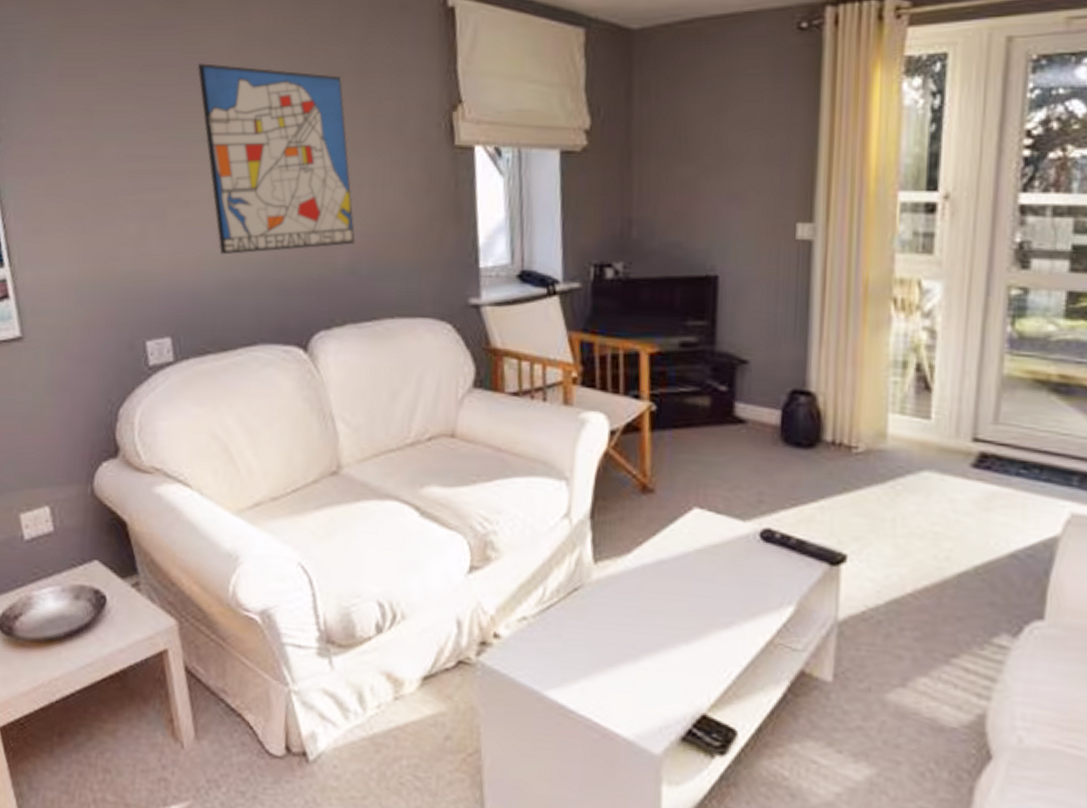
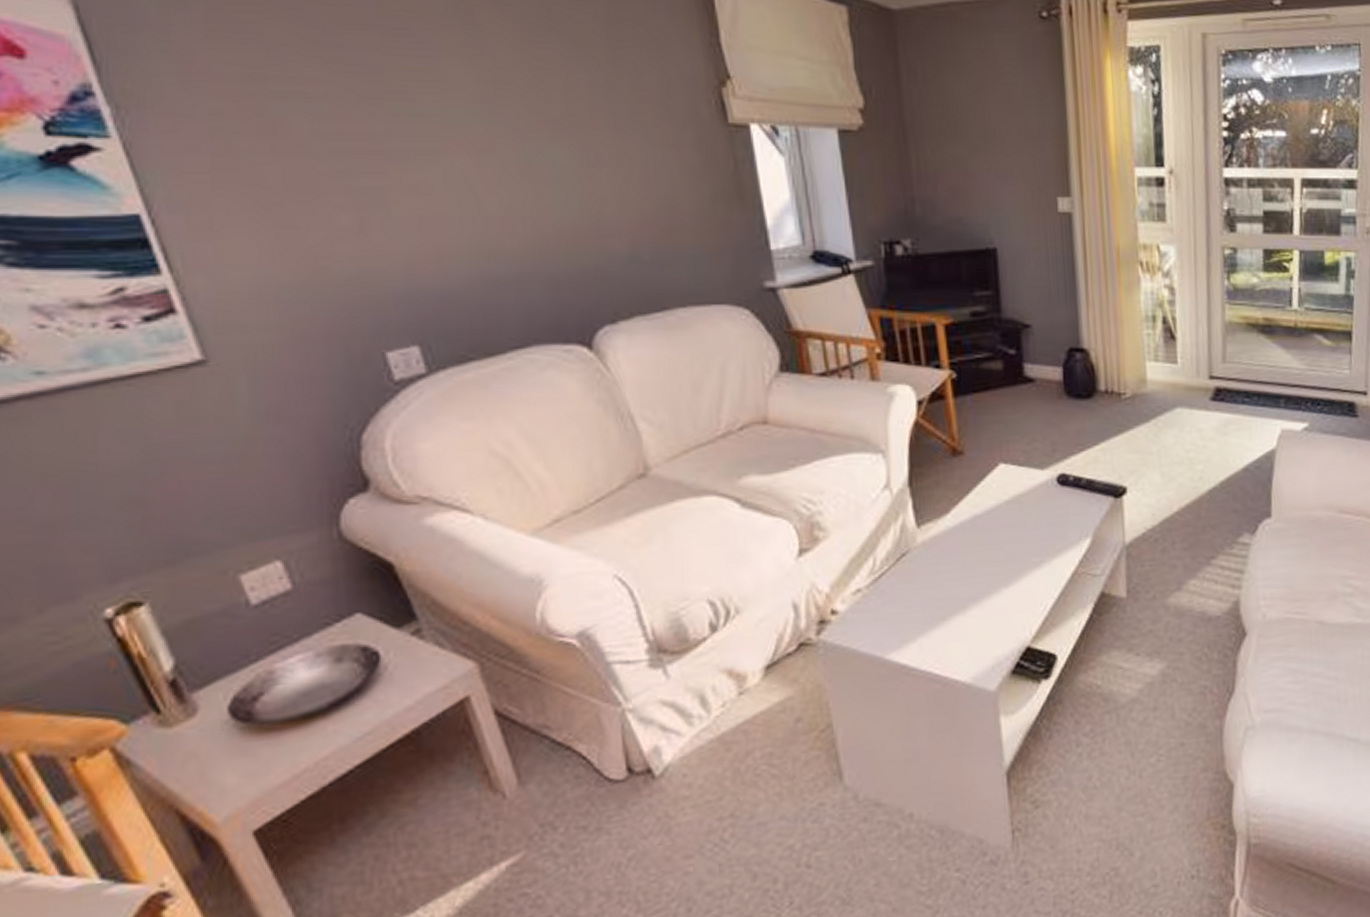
wall art: present [197,63,355,255] -> none [406,23,632,248]

